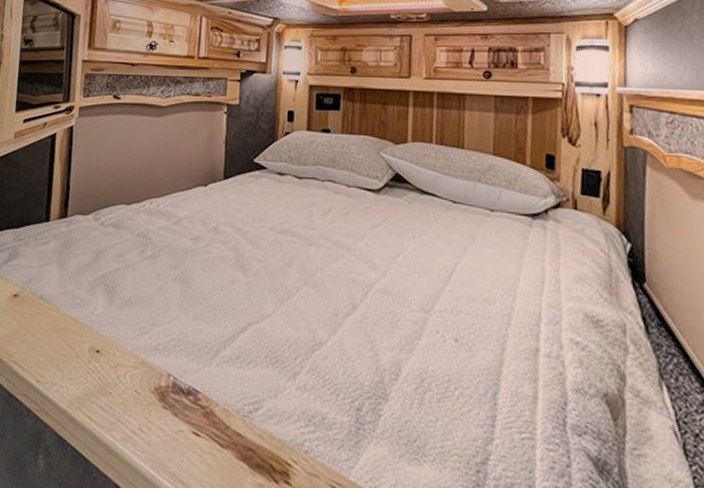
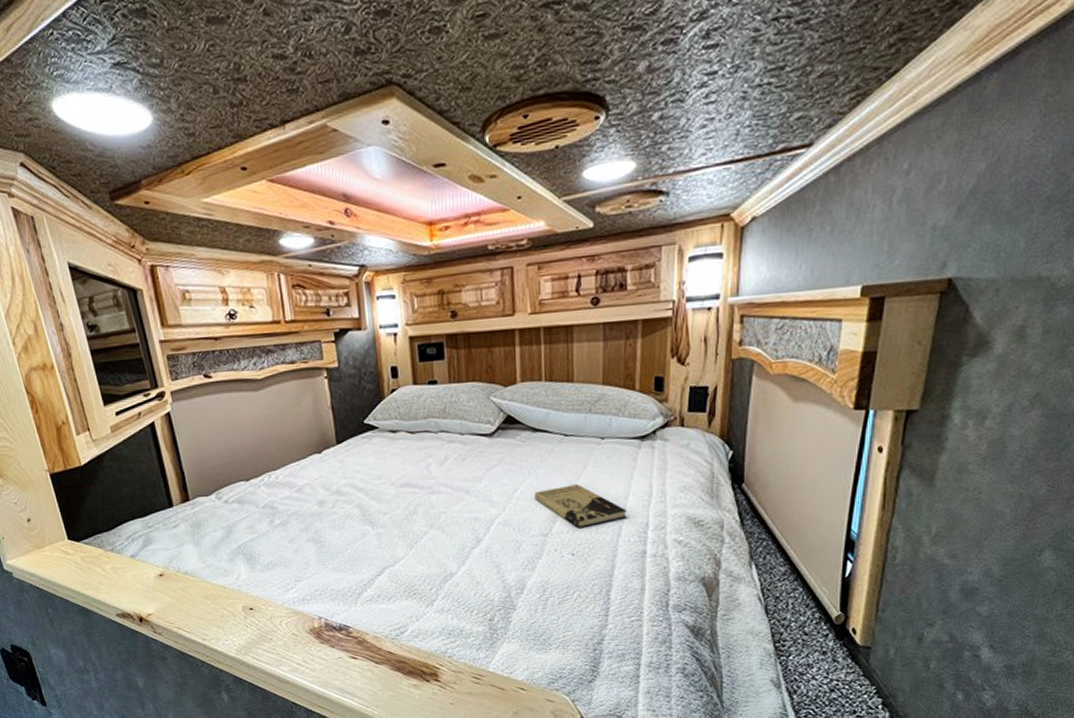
book: none [418,257,517,310] -> present [534,484,627,529]

